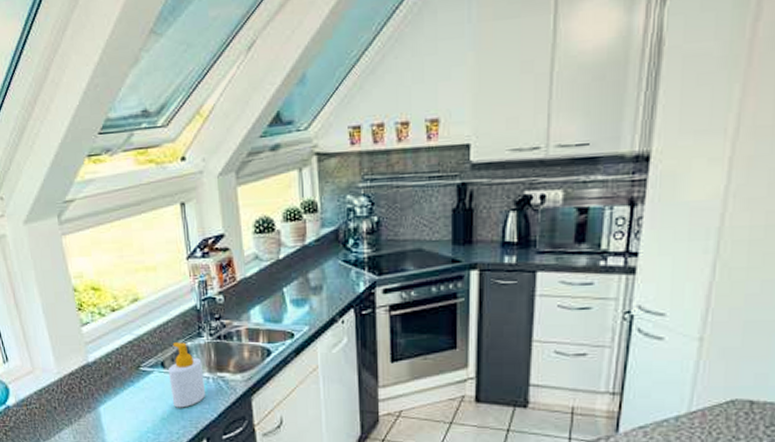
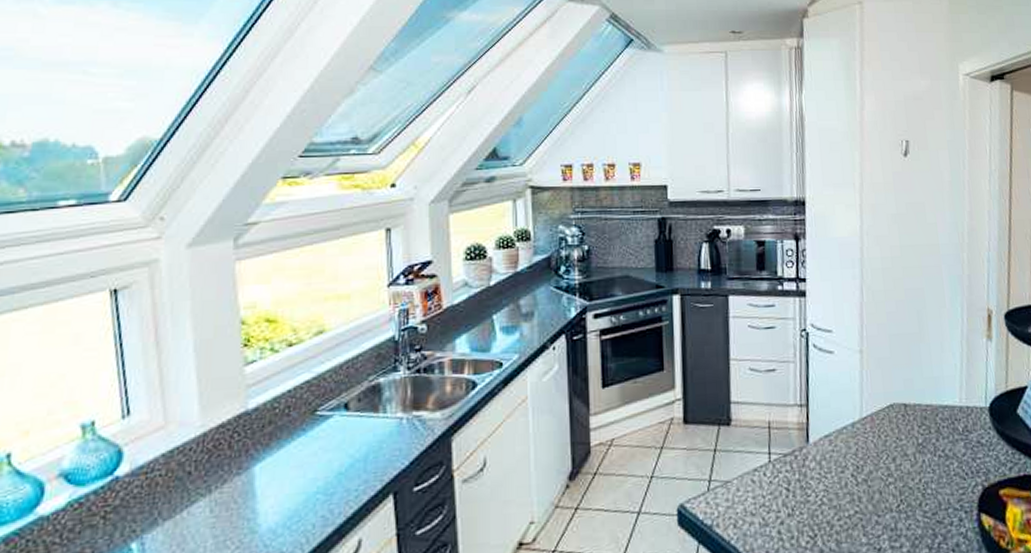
soap bottle: present [169,342,206,408] -> none [353,378,398,458]

